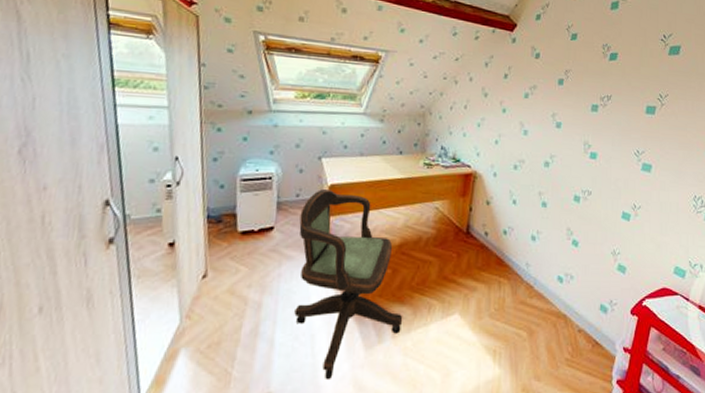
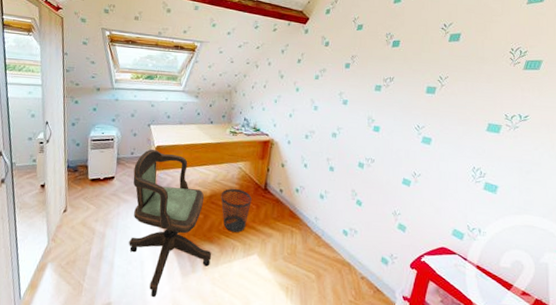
wastebasket: none [413,235,451,288] -> present [221,189,252,233]

